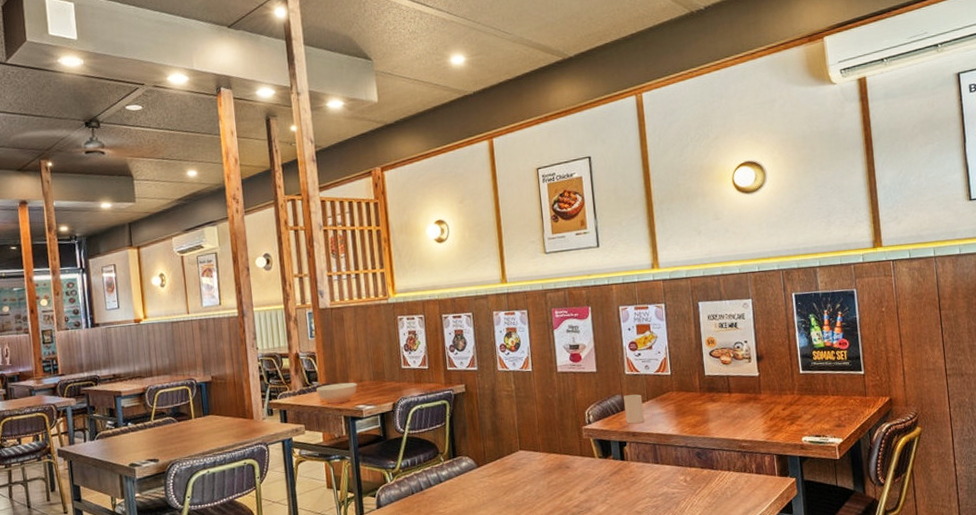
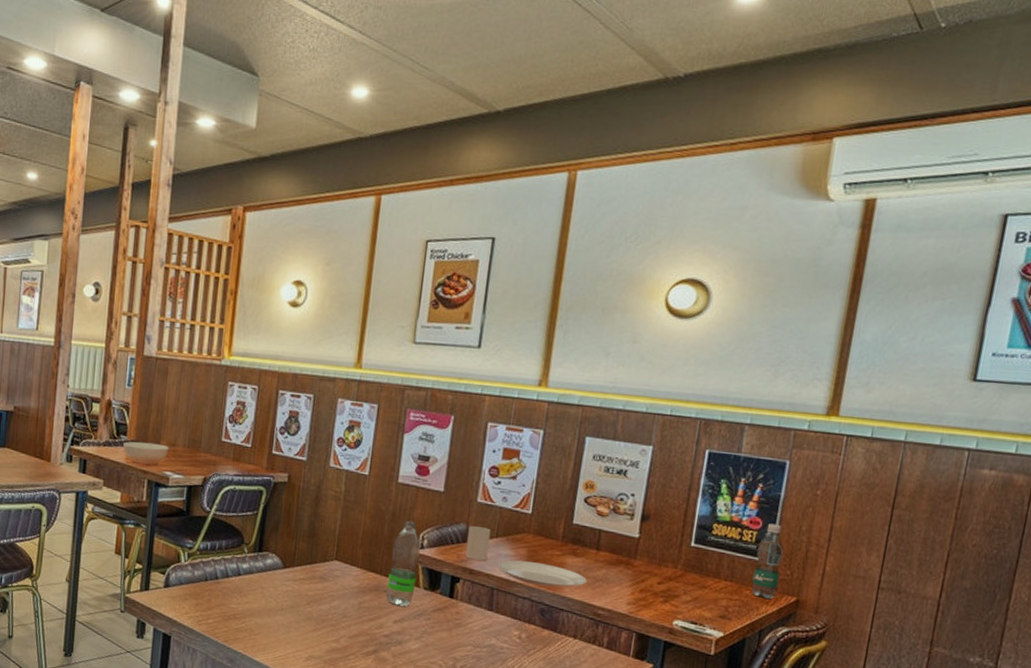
bottle: none [565,402,592,478] -> present [386,520,421,607]
plate: none [653,413,727,434] -> present [497,560,587,589]
bottle: none [850,341,874,403] -> present [751,523,785,599]

